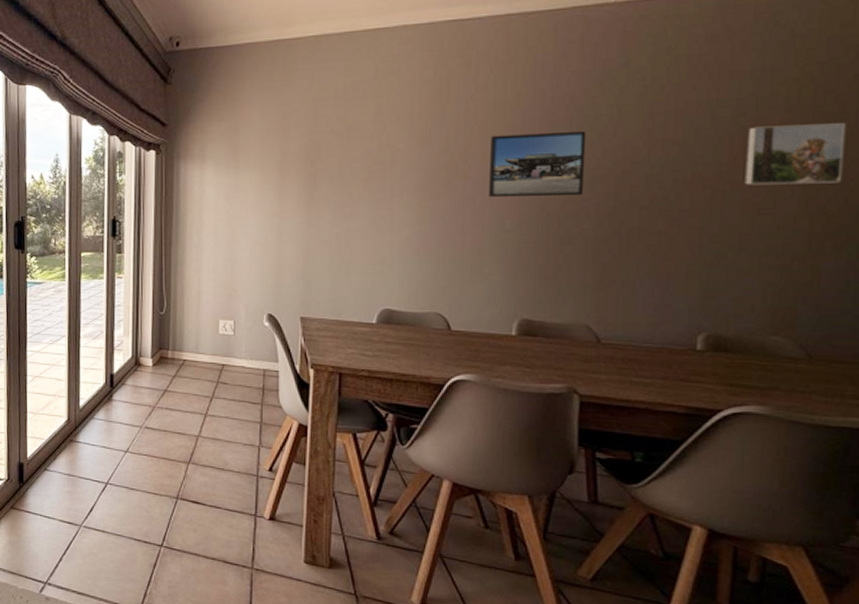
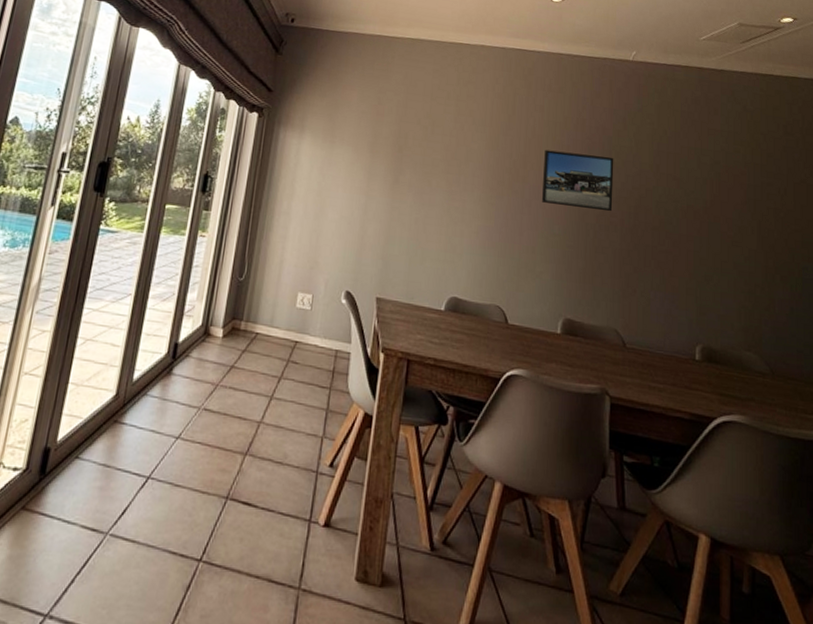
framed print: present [744,123,847,185] -> none [722,174,782,228]

